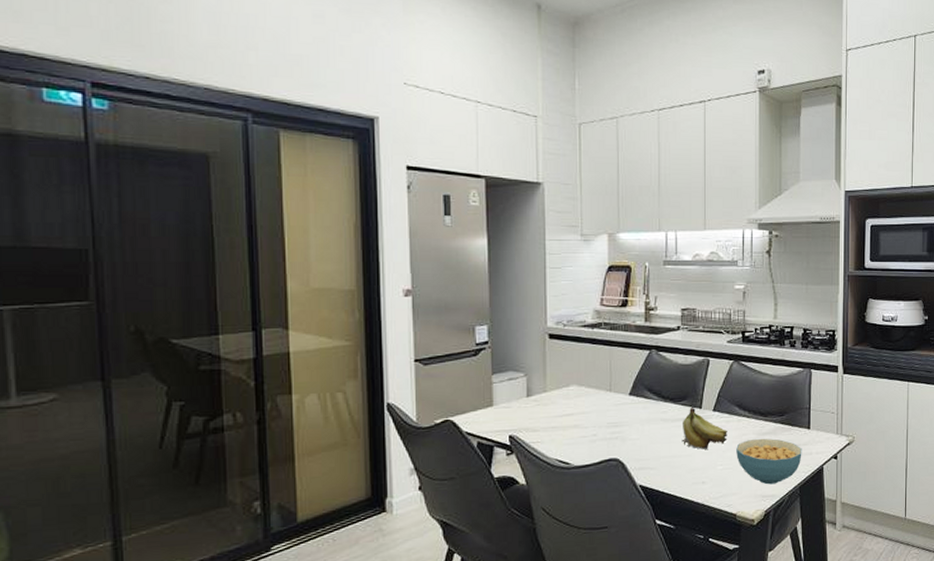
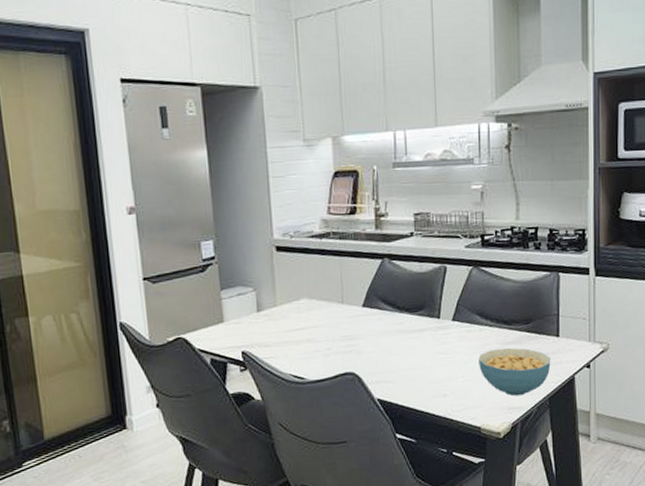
fruit: present [681,407,727,450] -> none [420,317,469,361]

